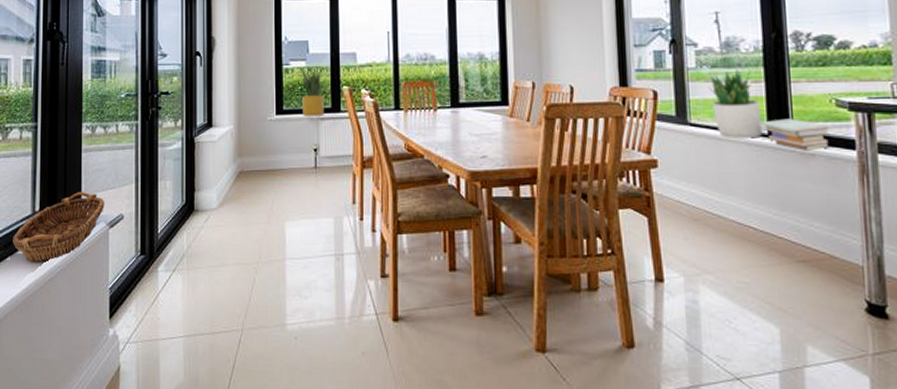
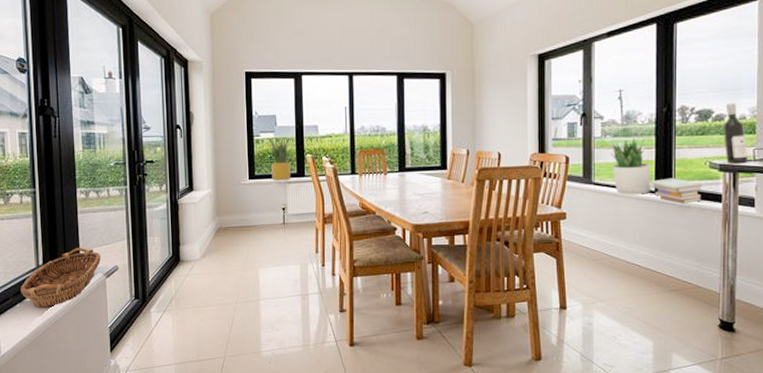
bottle: none [848,28,885,102] -> present [722,103,747,164]

